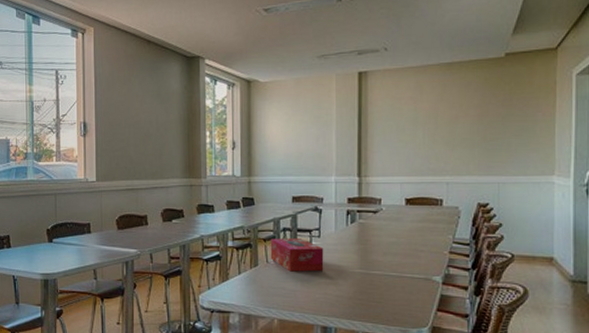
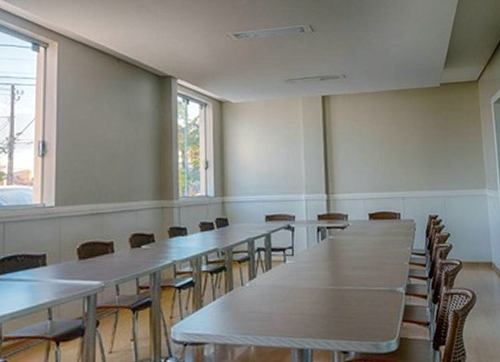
tissue box: present [270,238,324,272] -> none [245,258,298,294]

